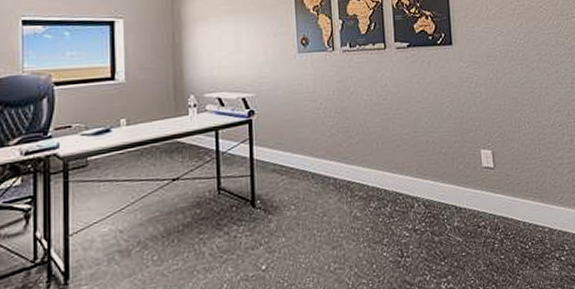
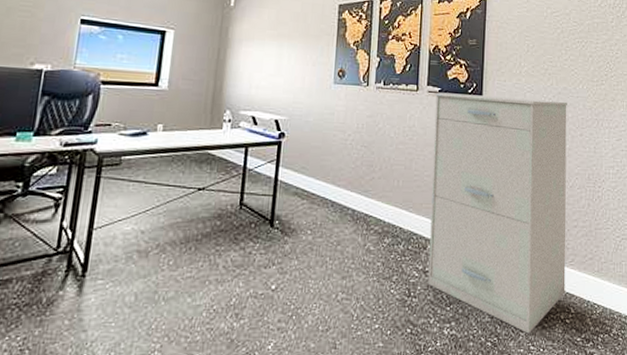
filing cabinet: none [403,41,558,277] -> present [428,93,568,334]

